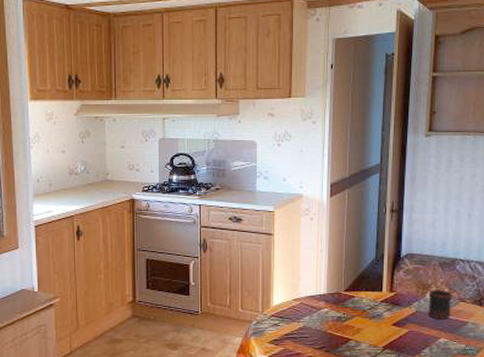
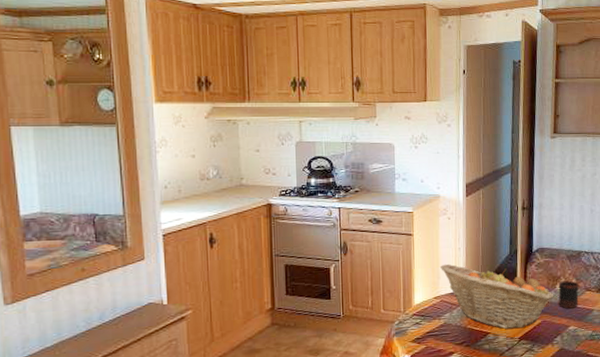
fruit basket: none [300,265,424,337] -> present [439,263,554,329]

